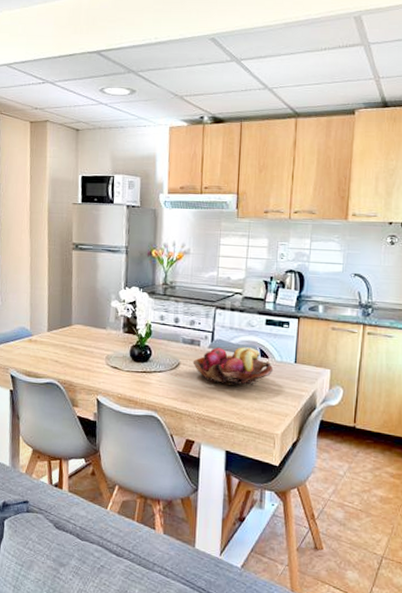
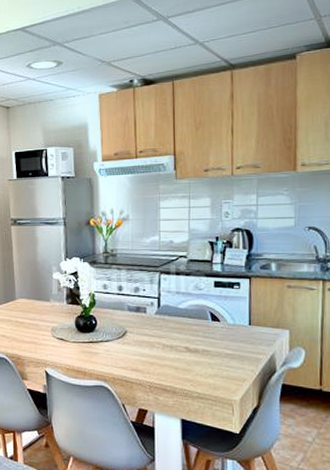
fruit basket: present [192,347,274,386] -> none [140,311,227,352]

